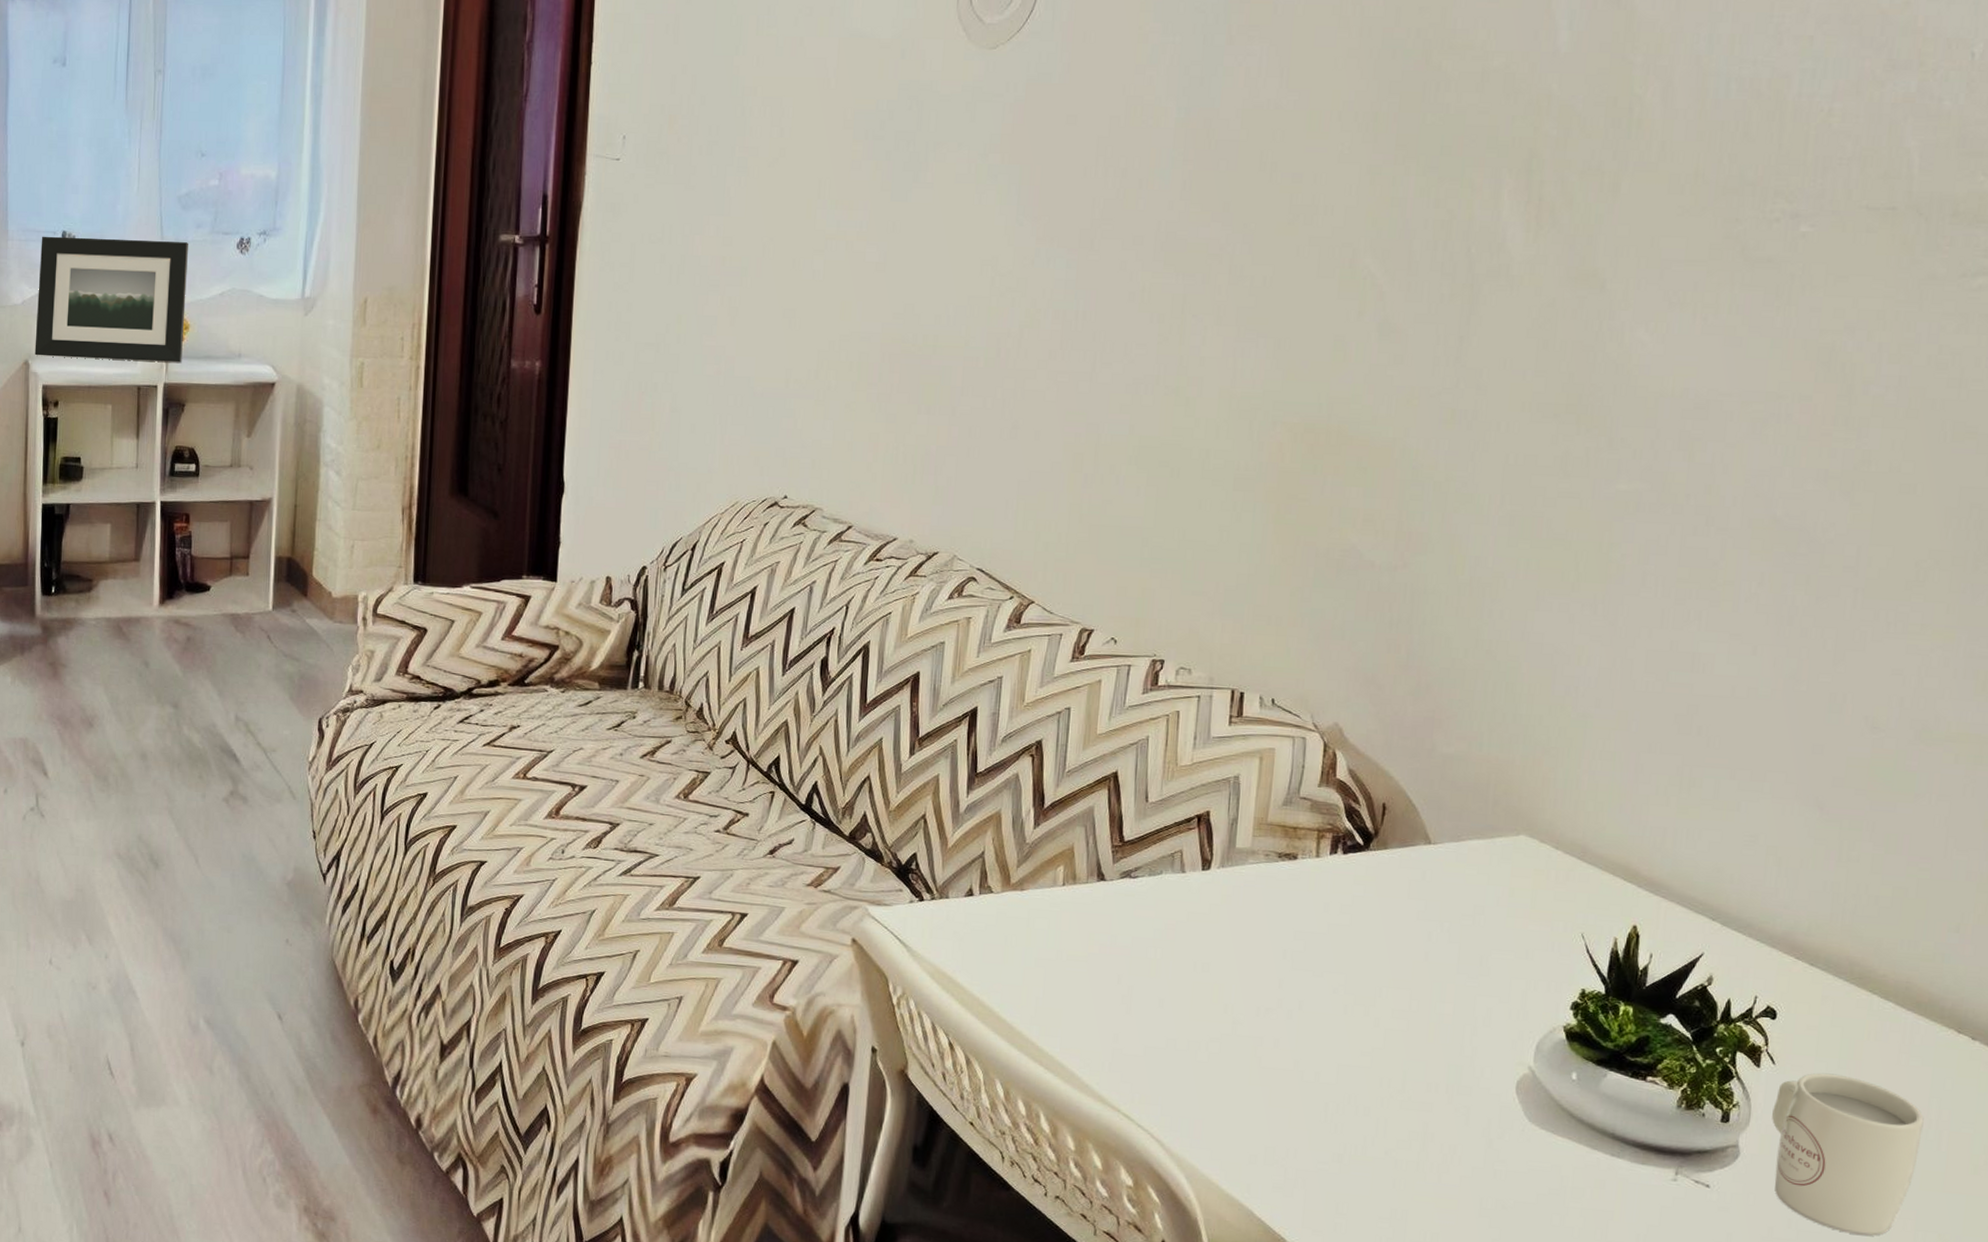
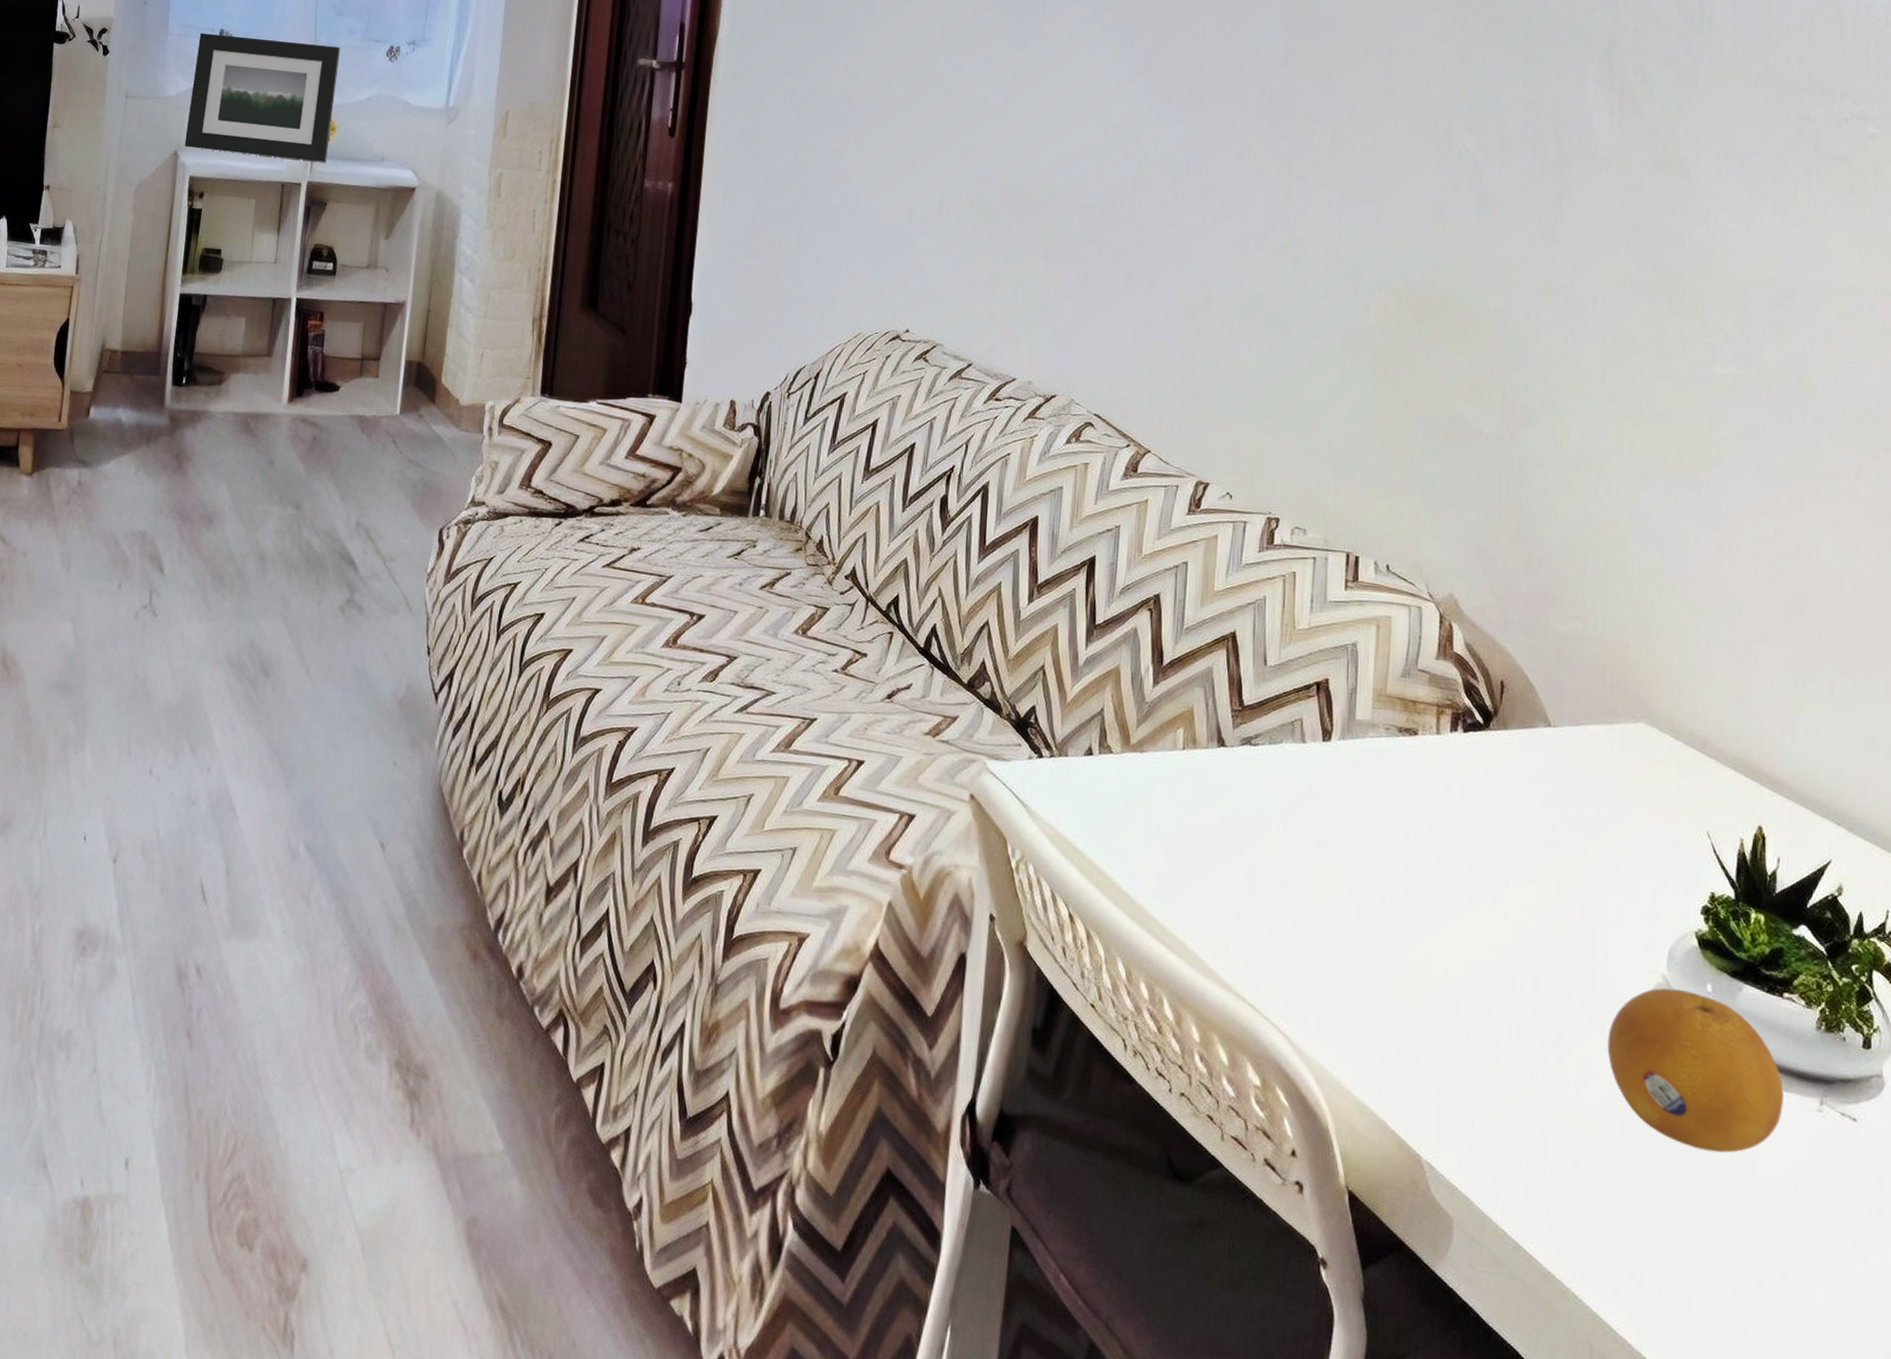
fruit: none [1470,1078,1641,1222] -> present [1607,988,1783,1153]

